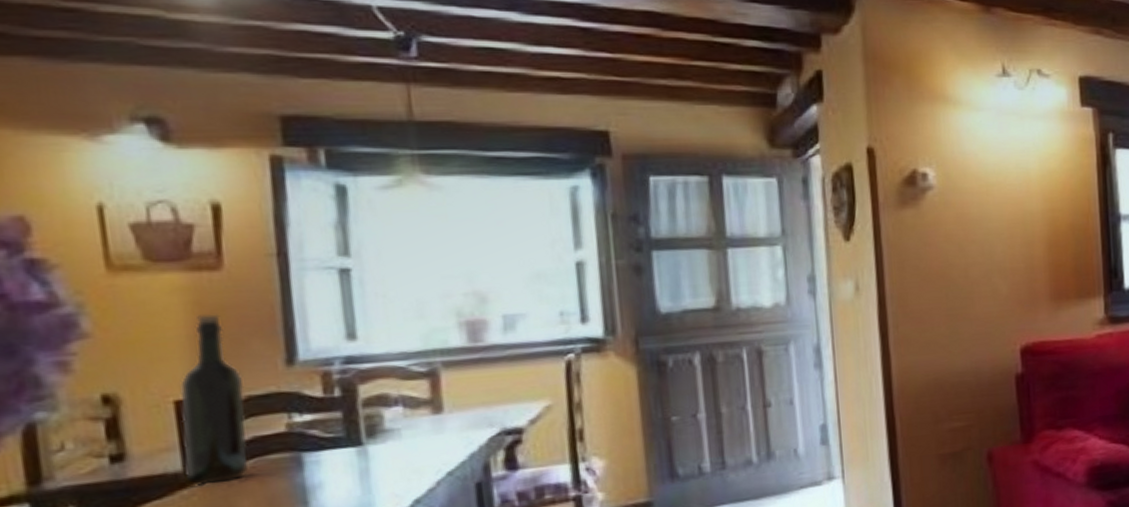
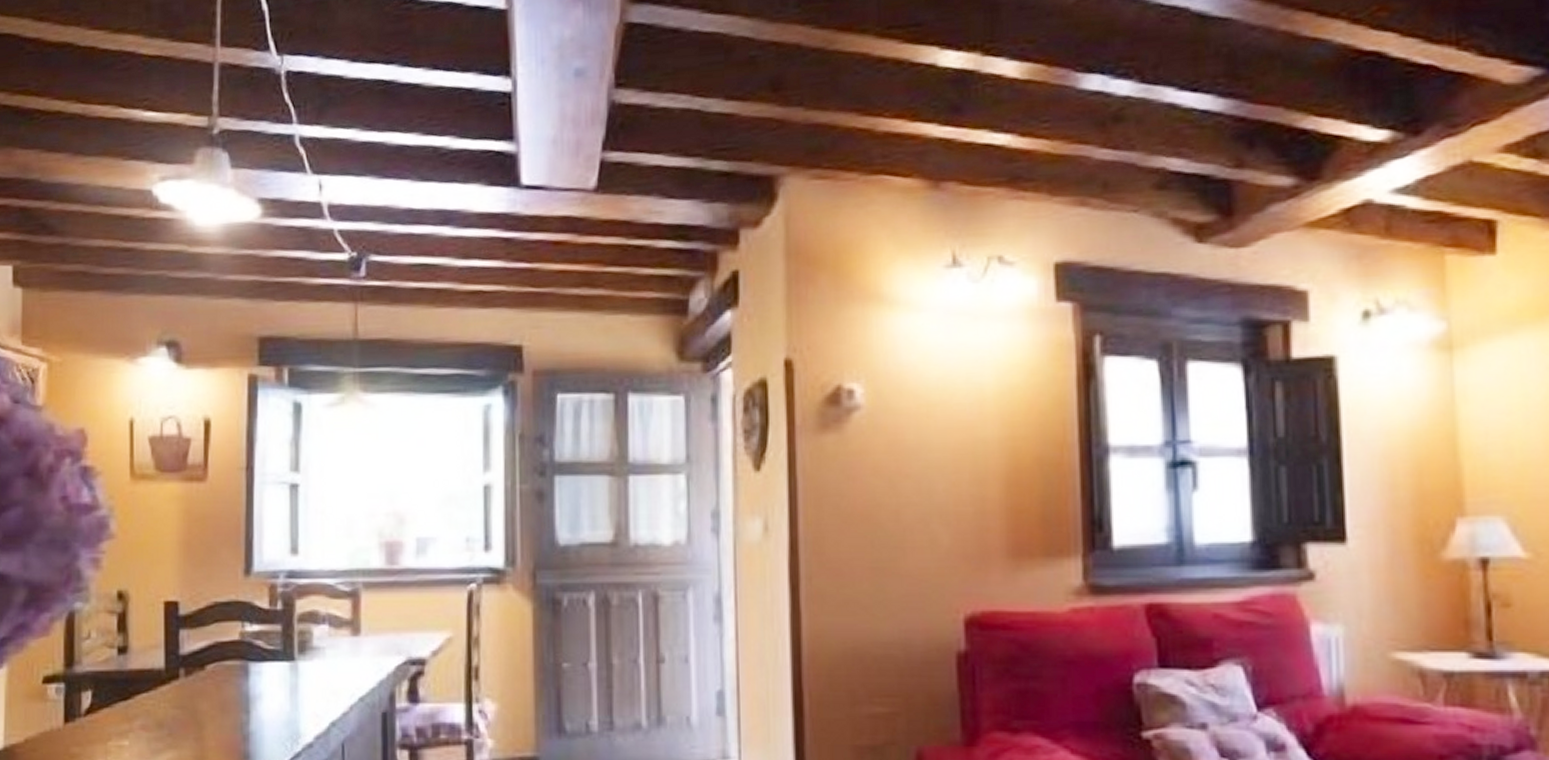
wine bottle: present [179,314,248,485] -> none [165,523,213,684]

